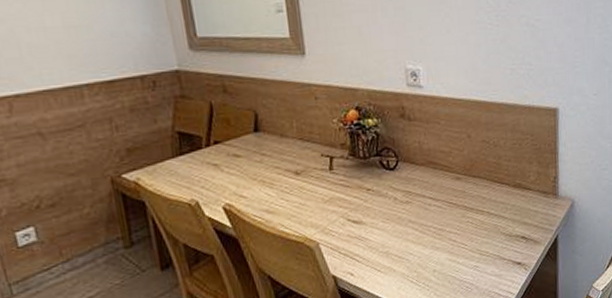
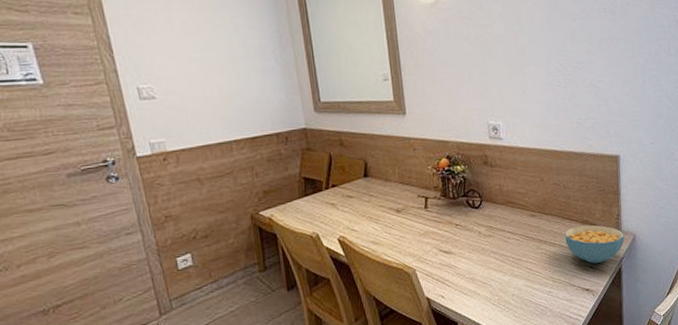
cereal bowl: none [494,189,562,234] -> present [565,225,625,264]

